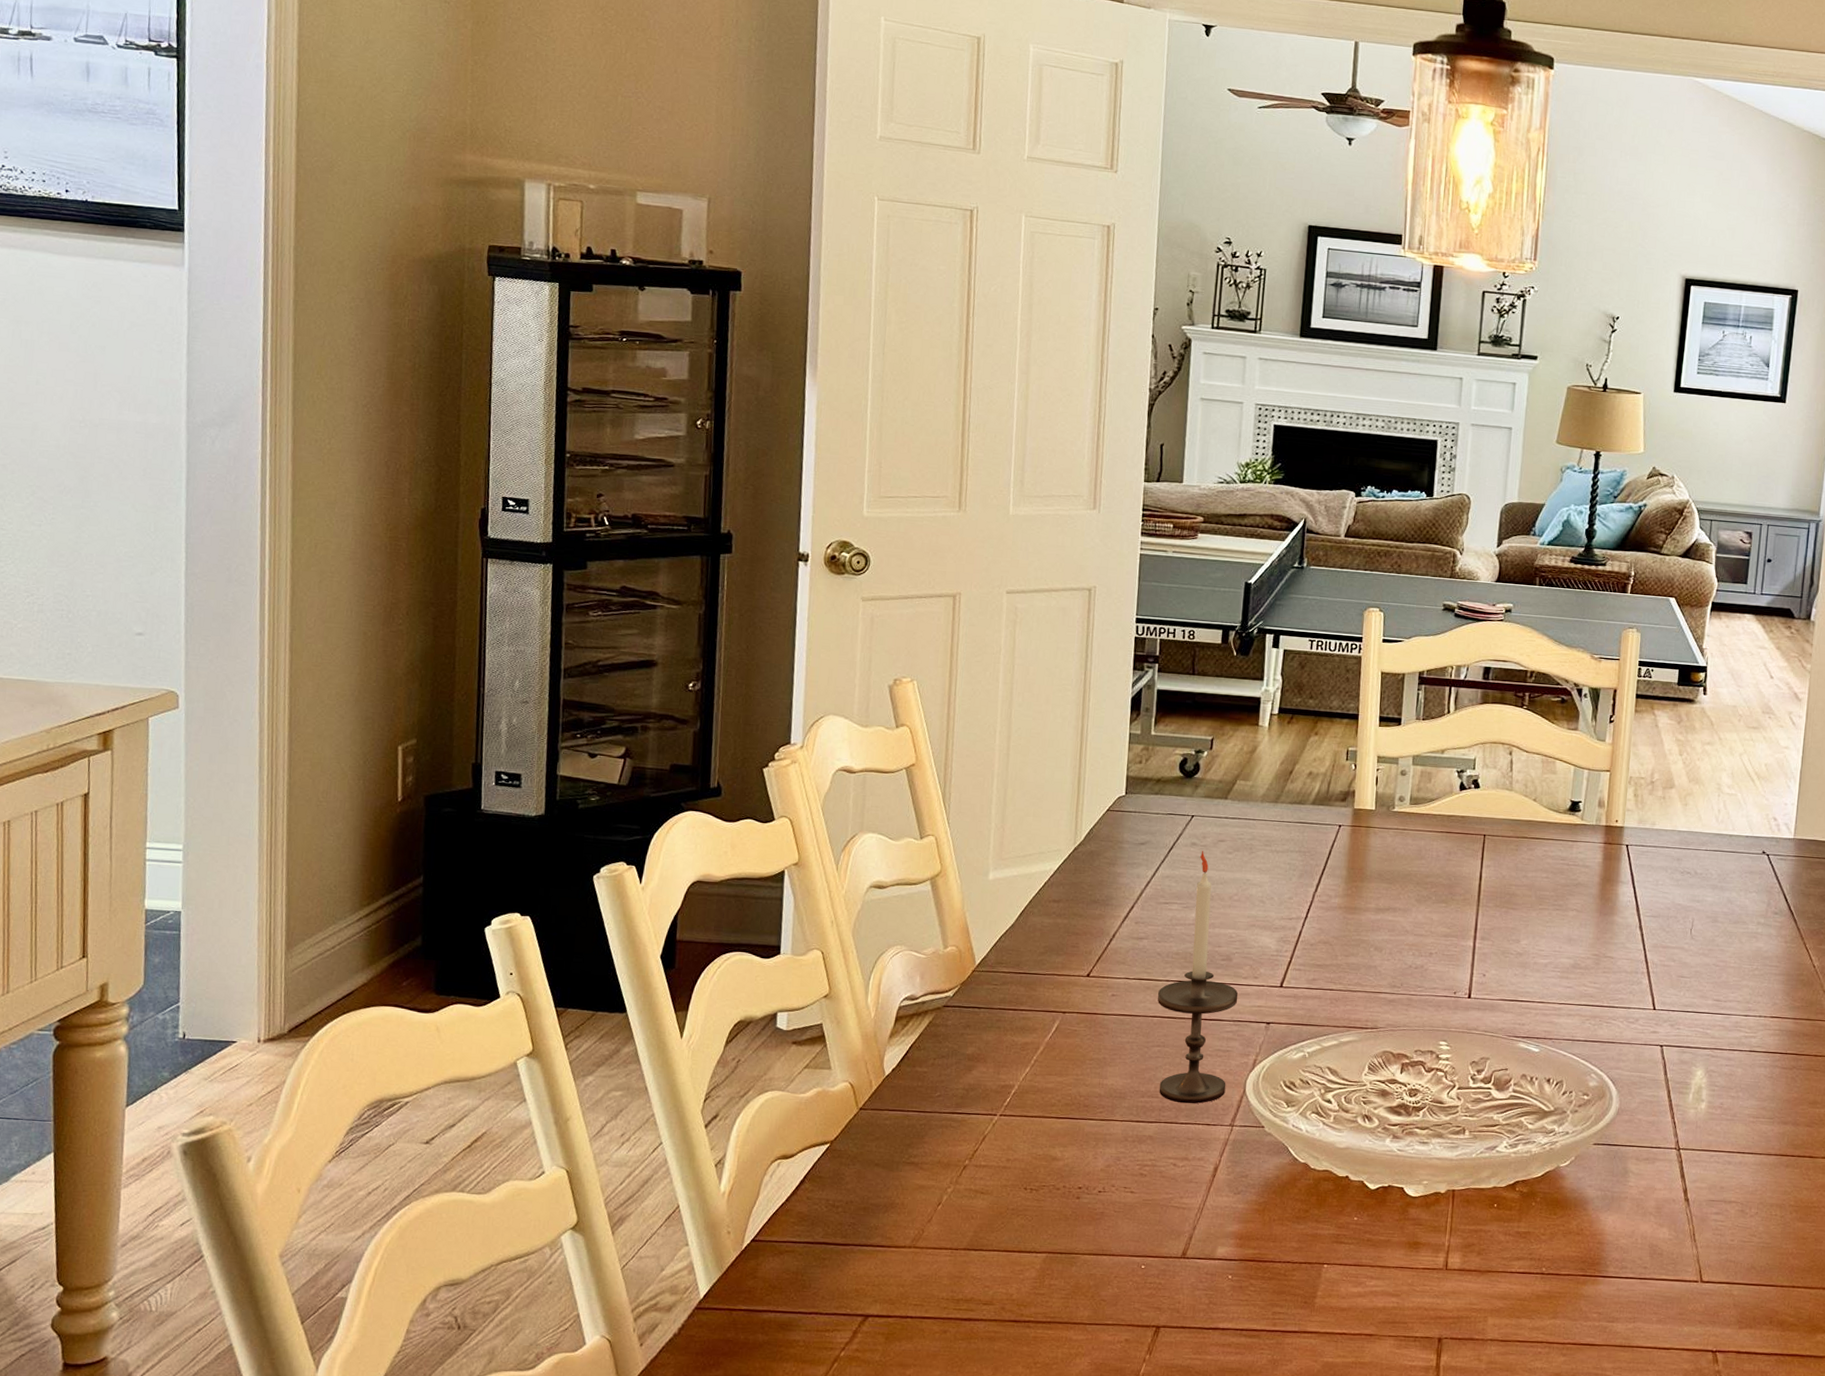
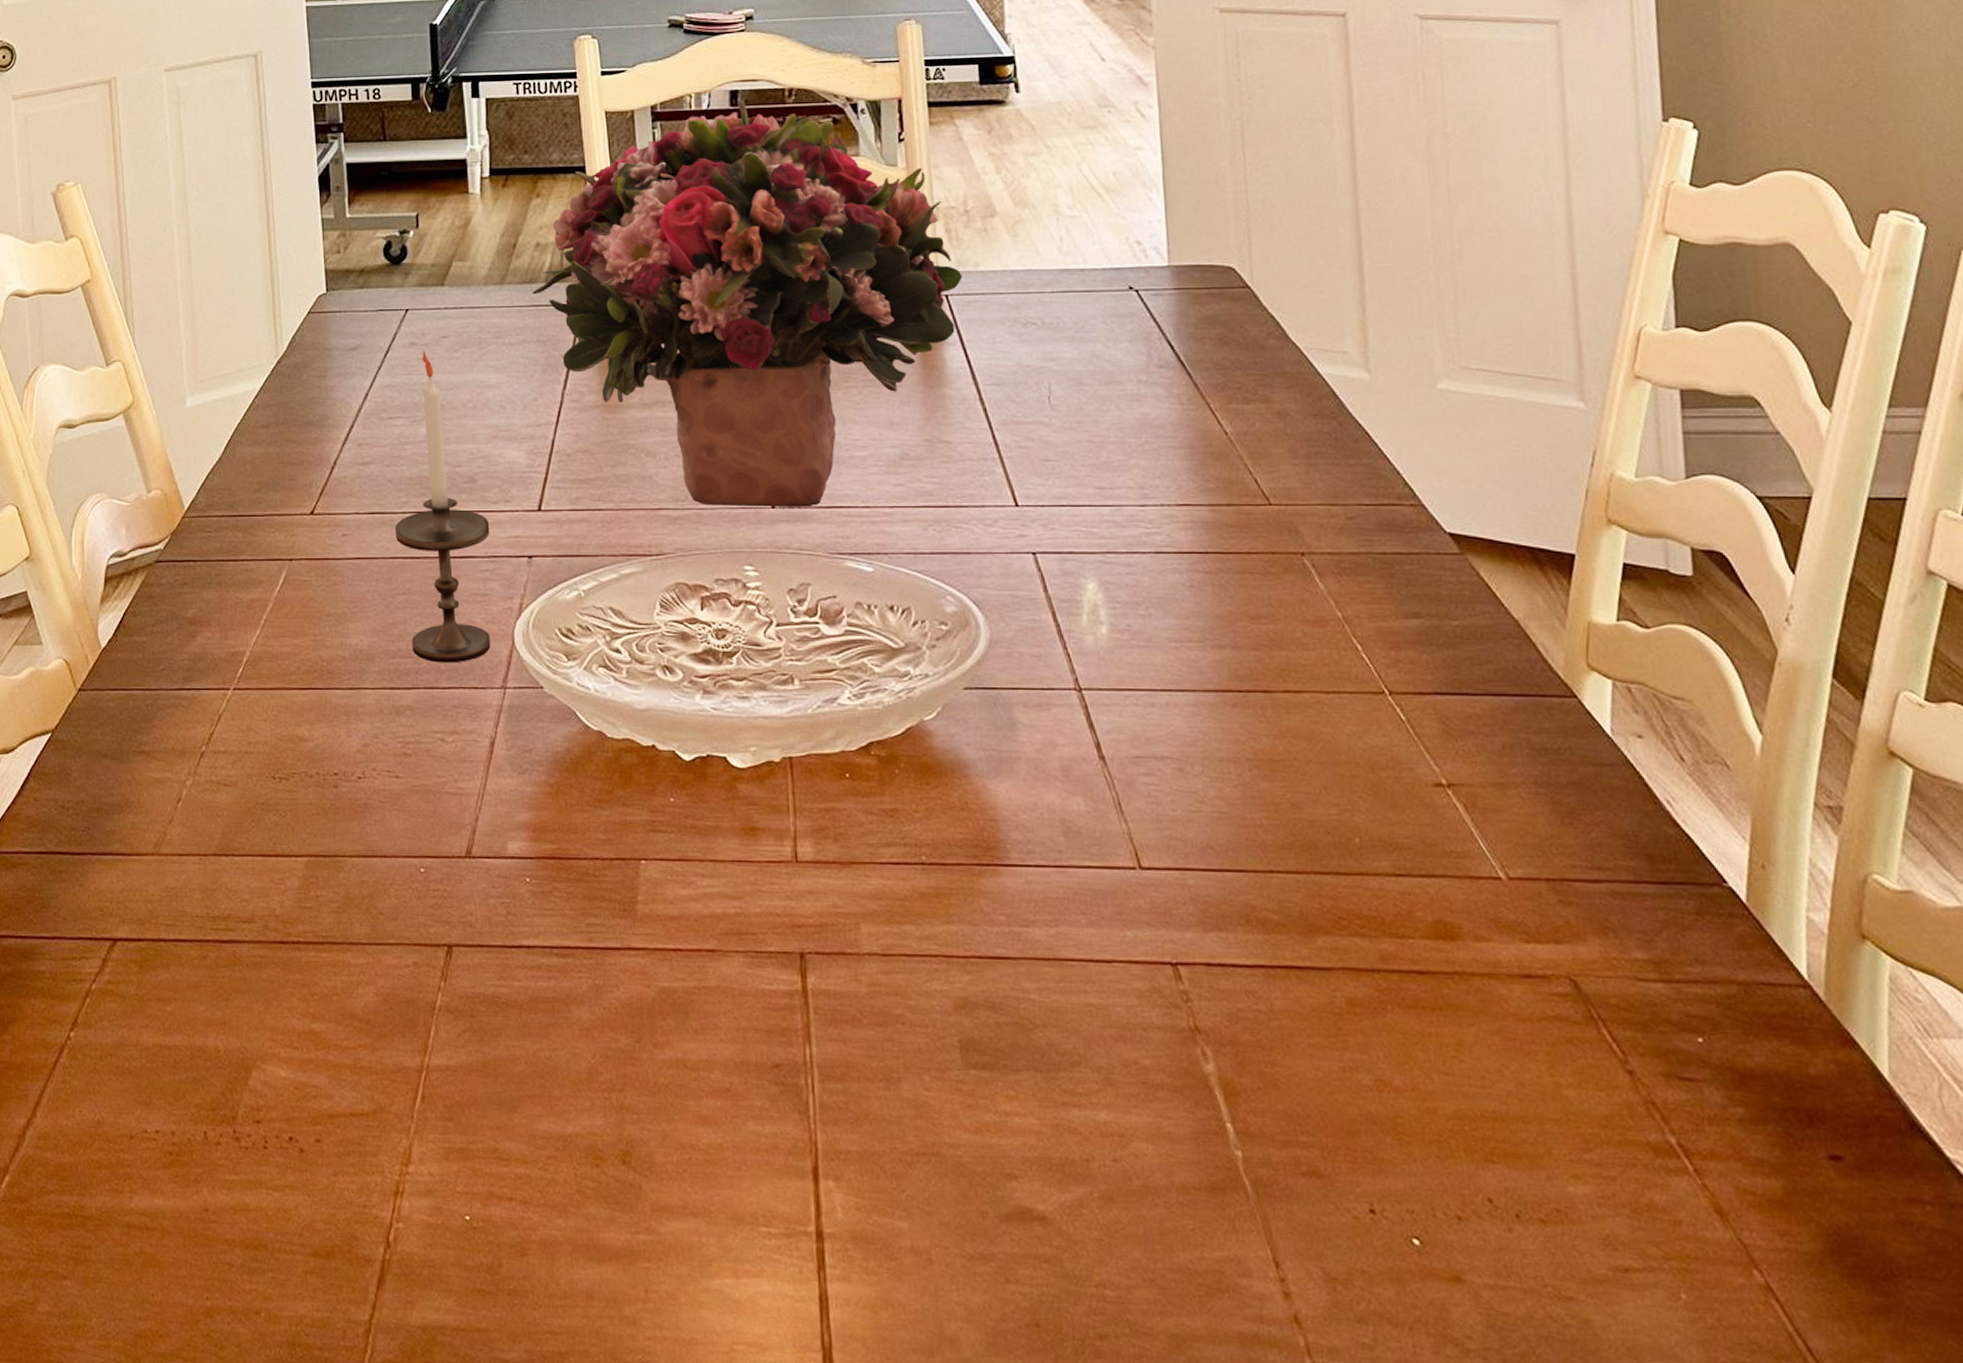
bouquet: none [1300,675,1642,1000] -> present [532,99,963,507]

